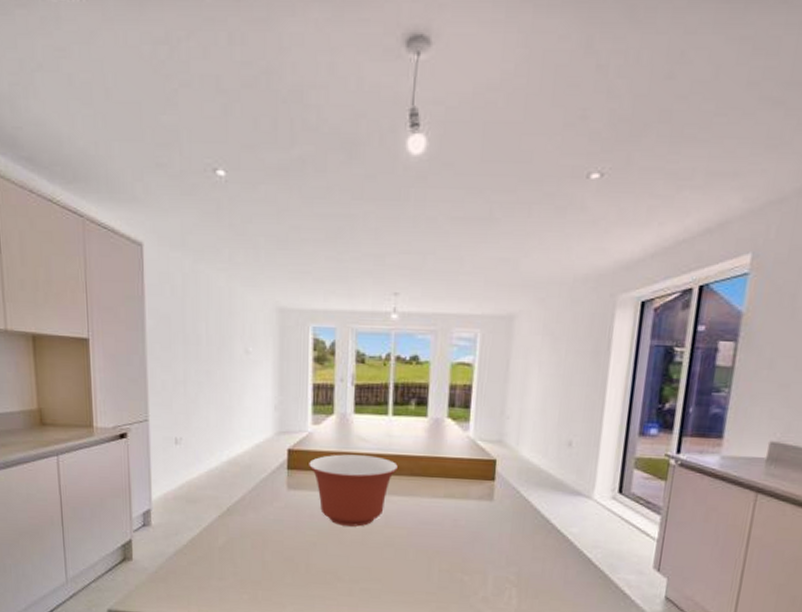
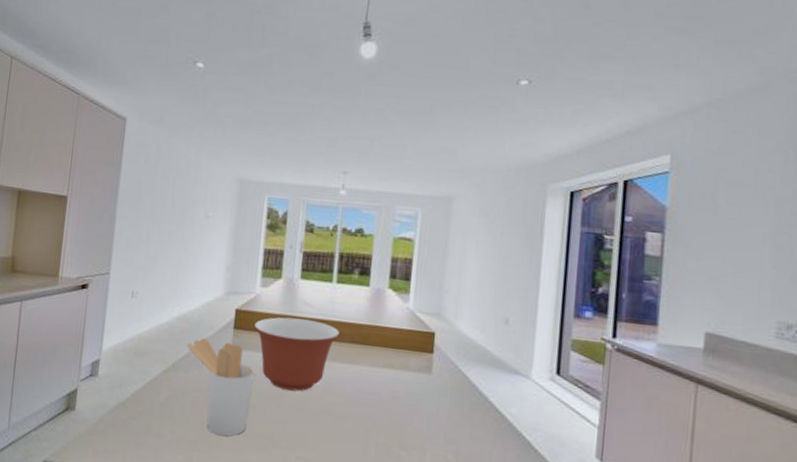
utensil holder: none [240,480,313,575] -> present [187,337,255,437]

